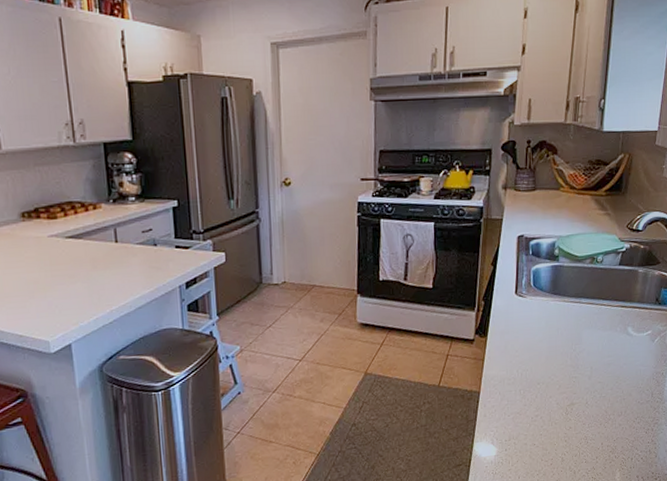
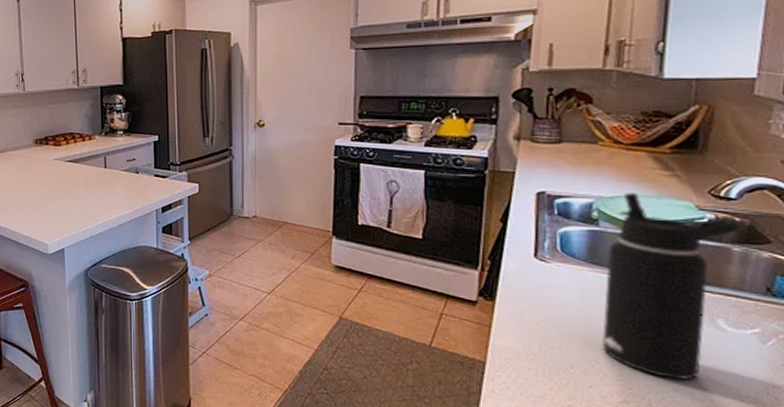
water bottle: none [558,231,646,380] -> present [601,193,745,380]

